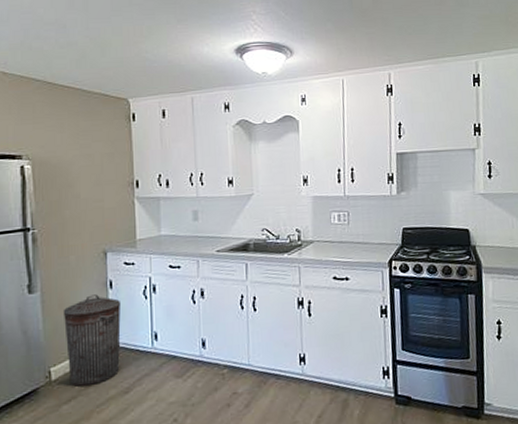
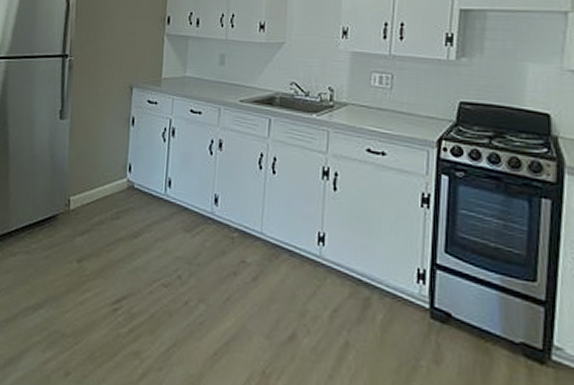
trash can: present [63,294,122,387] -> none [85,129,141,222]

